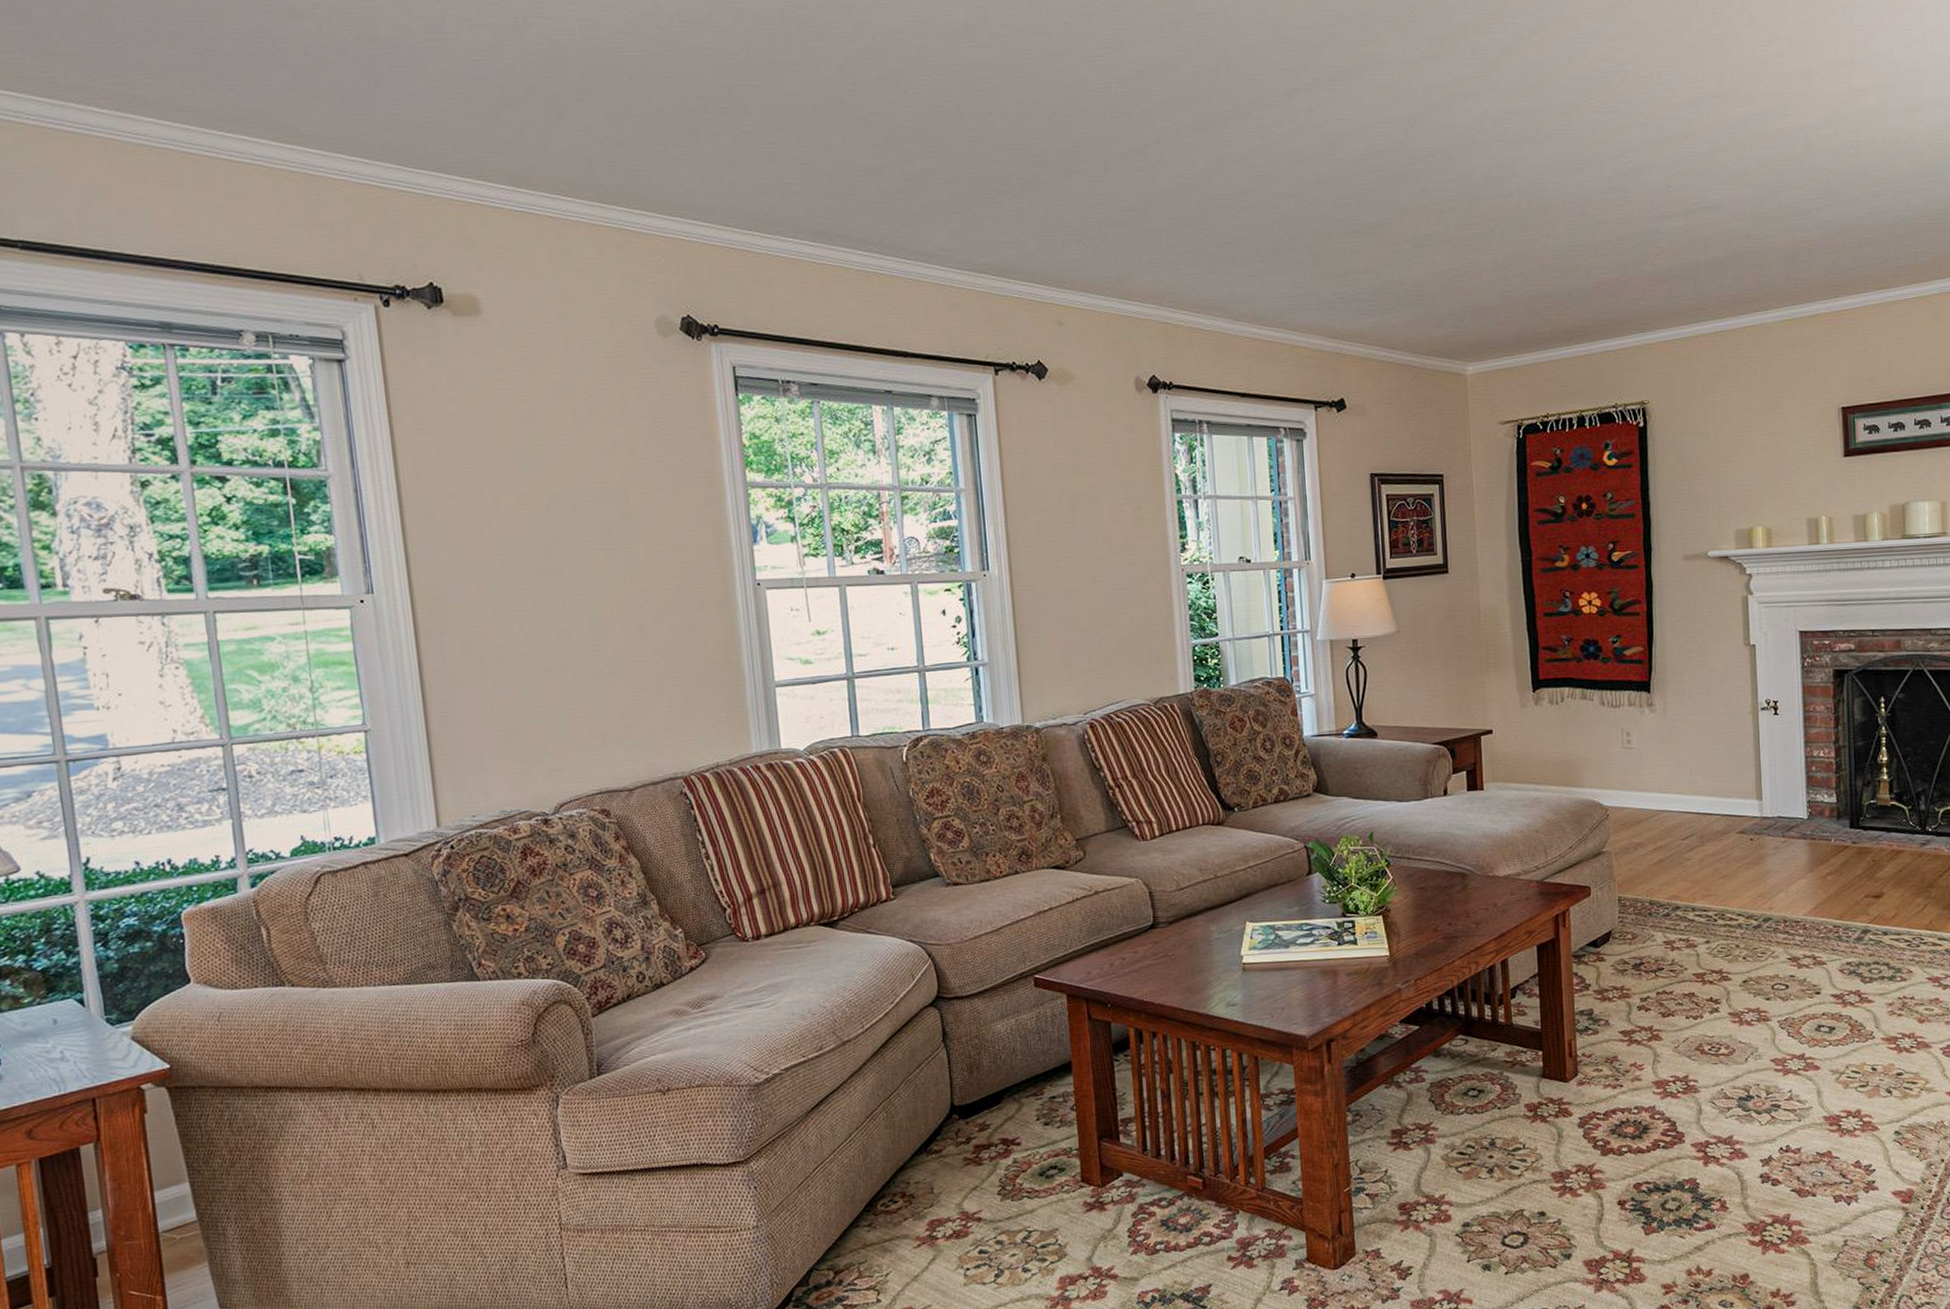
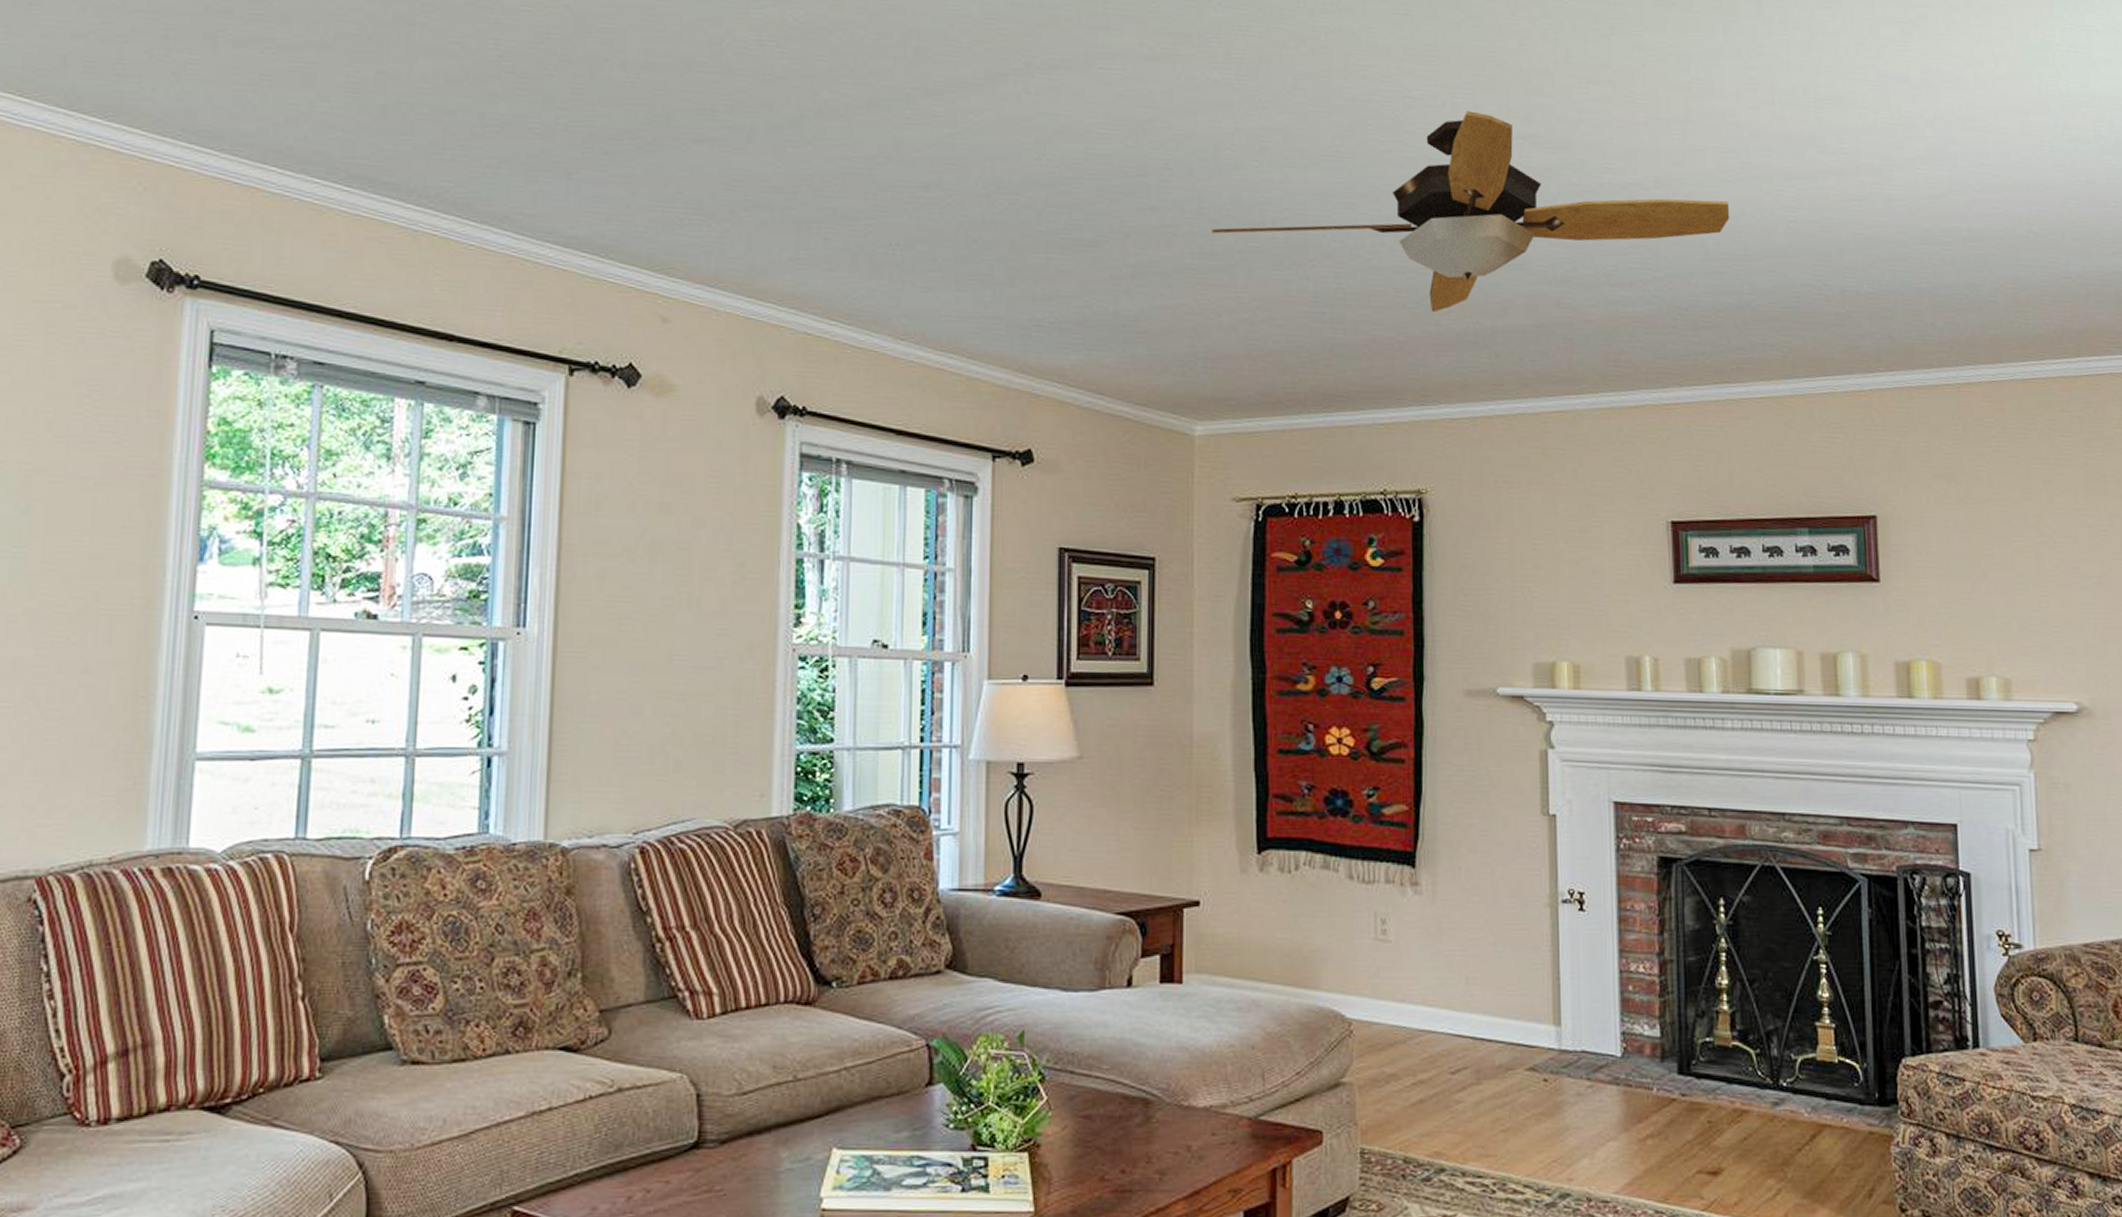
ceiling fan: none [1470,77,1888,254] -> present [1211,111,1730,313]

